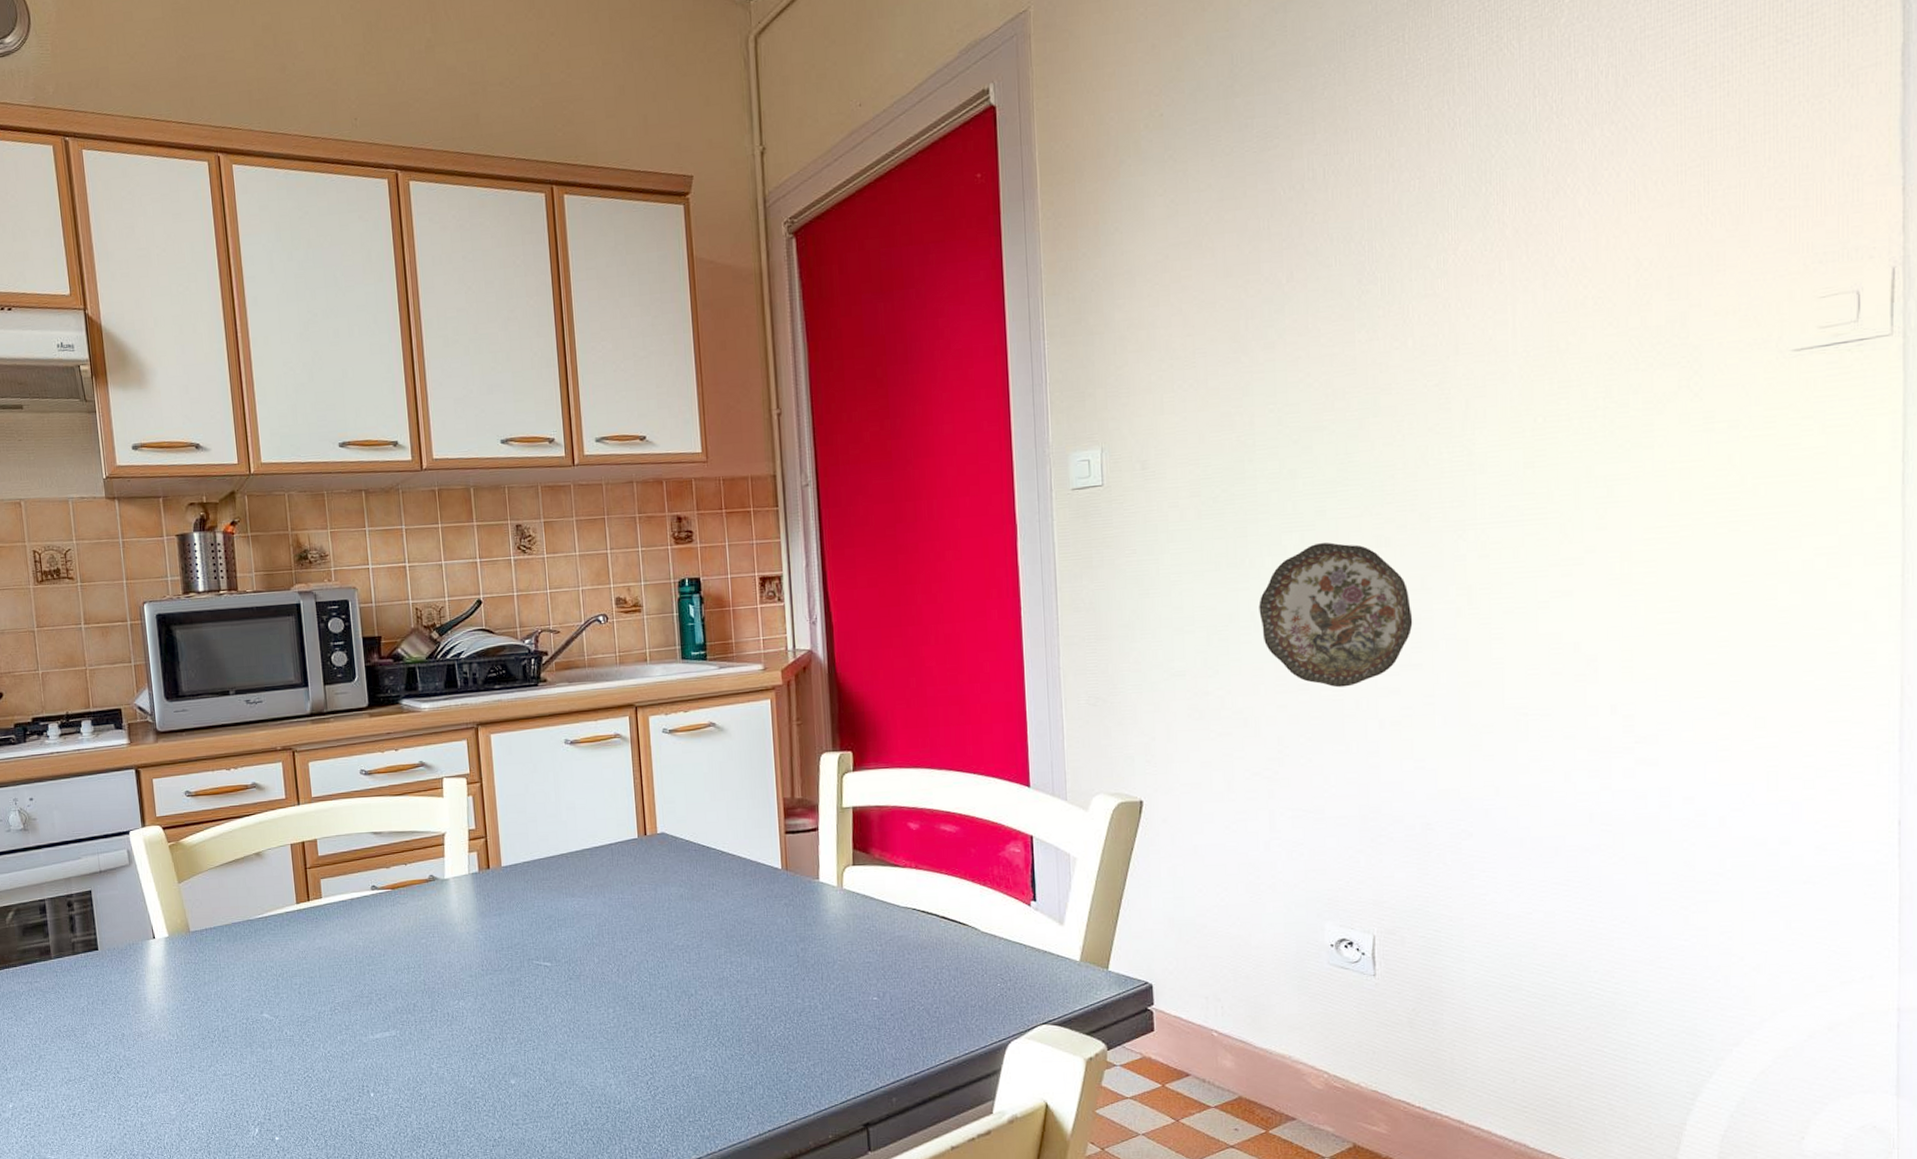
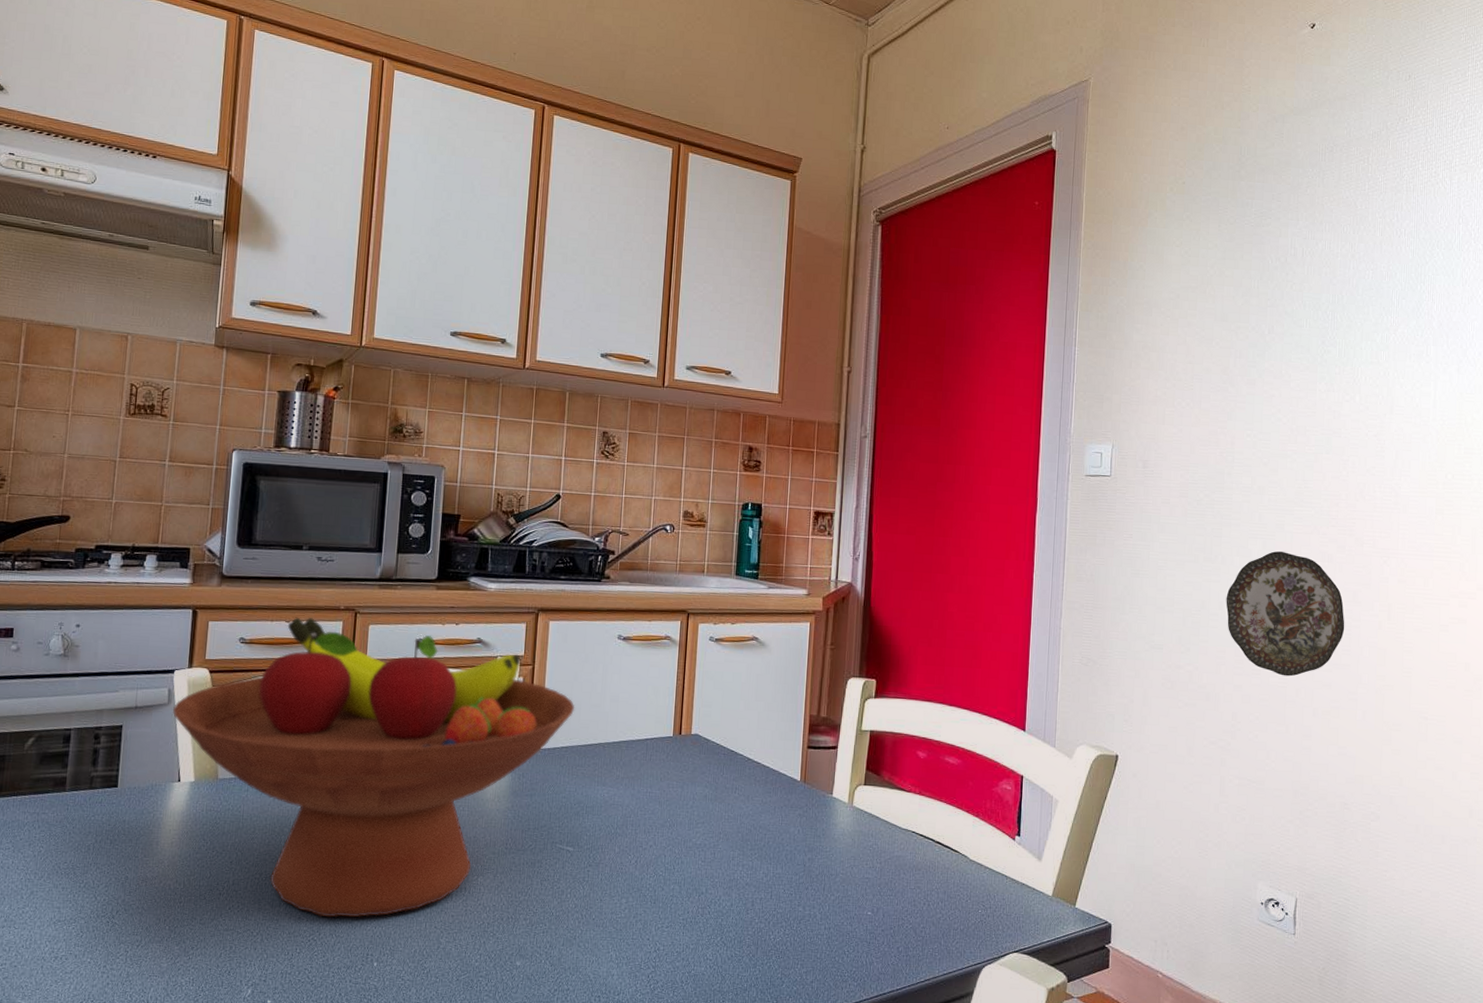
fruit bowl: none [134,762,531,1055] -> present [172,617,575,918]

